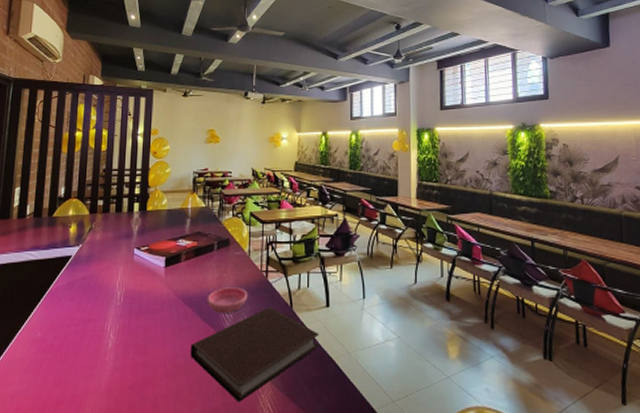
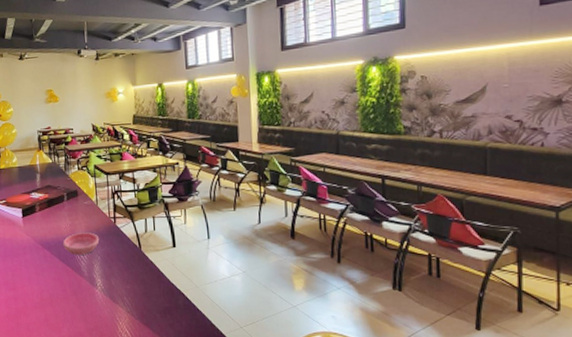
notebook: present [190,307,320,402] -> none [53,249,169,328]

